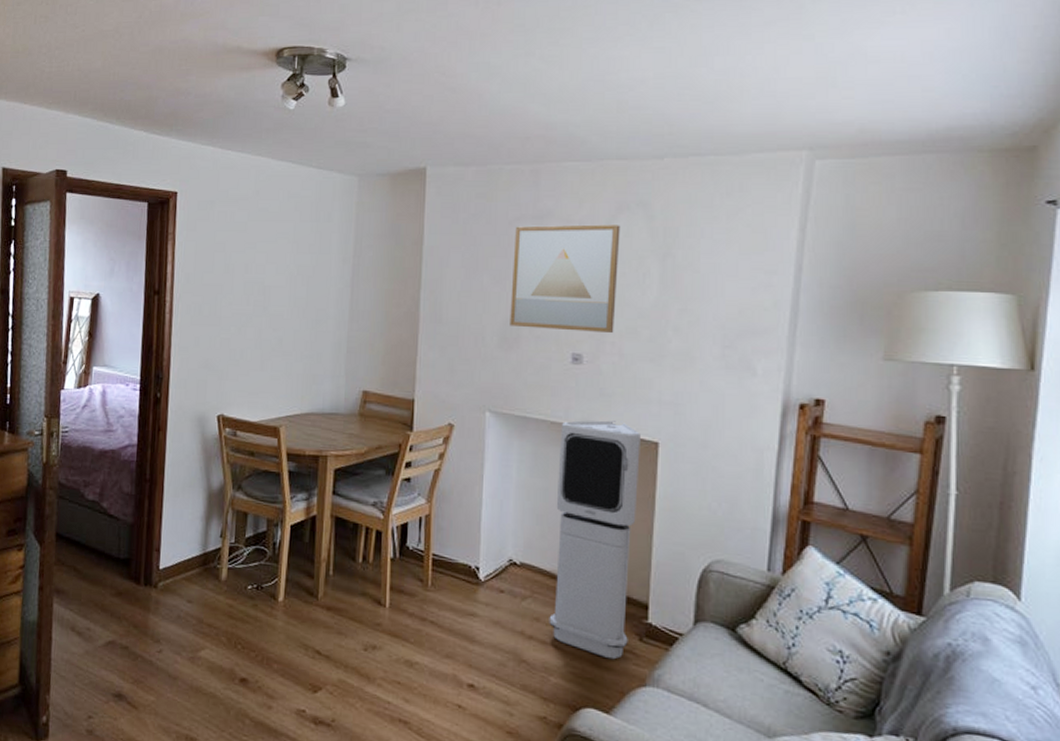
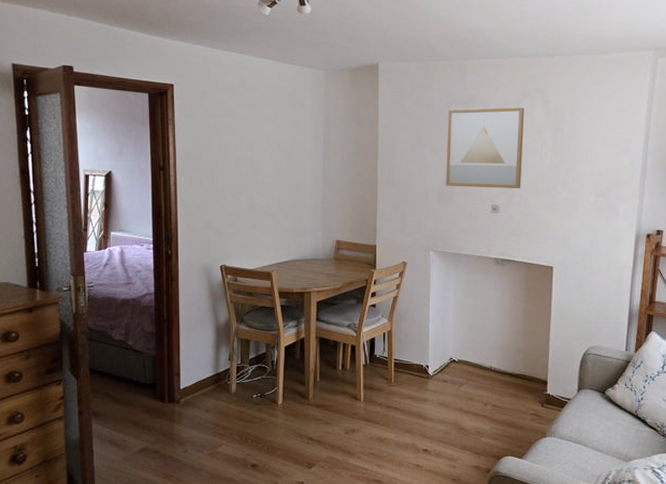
air purifier: present [549,420,641,660] -> none [479,253,541,421]

